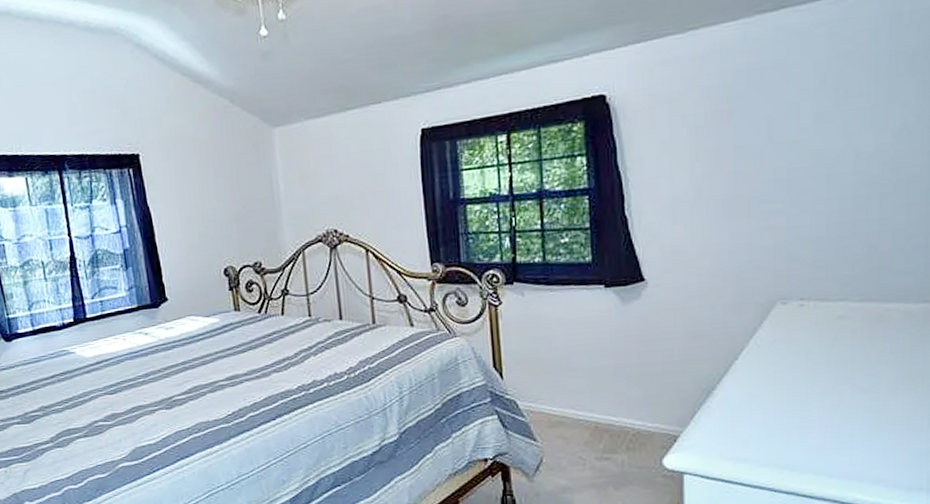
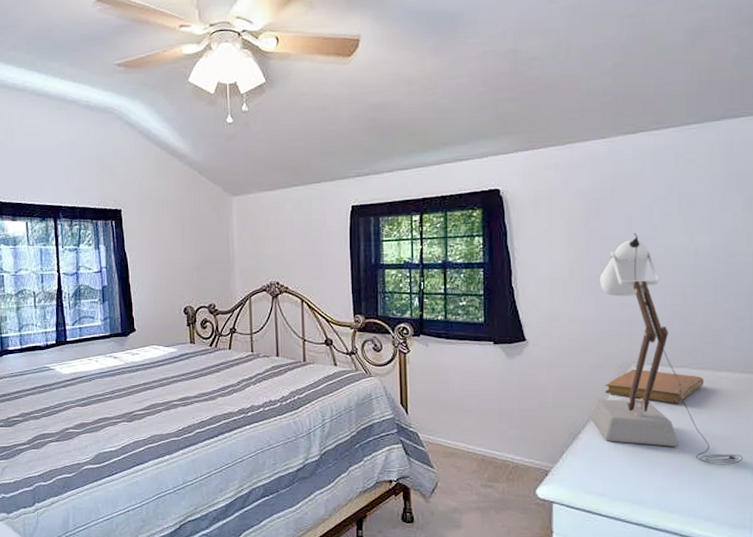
desk lamp: none [727,138,918,417] -> present [590,233,743,465]
notebook: none [744,306,869,346] -> present [604,369,705,404]

